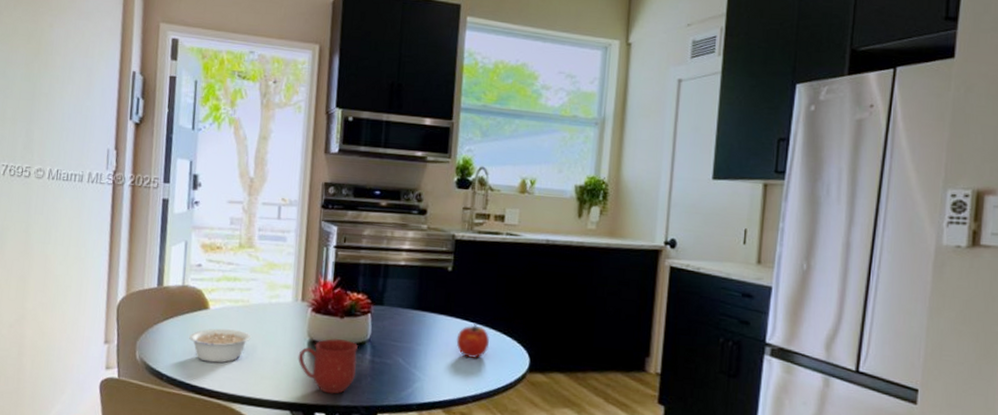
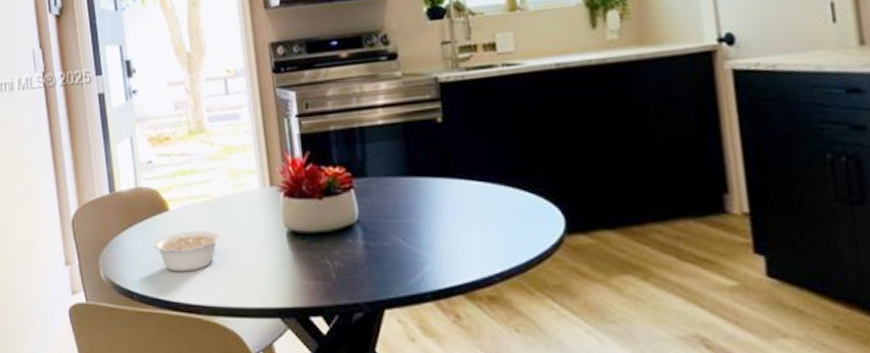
mug: present [298,338,358,394] -> none [278,224,350,292]
fruit: present [456,324,489,359] -> none [464,183,508,228]

